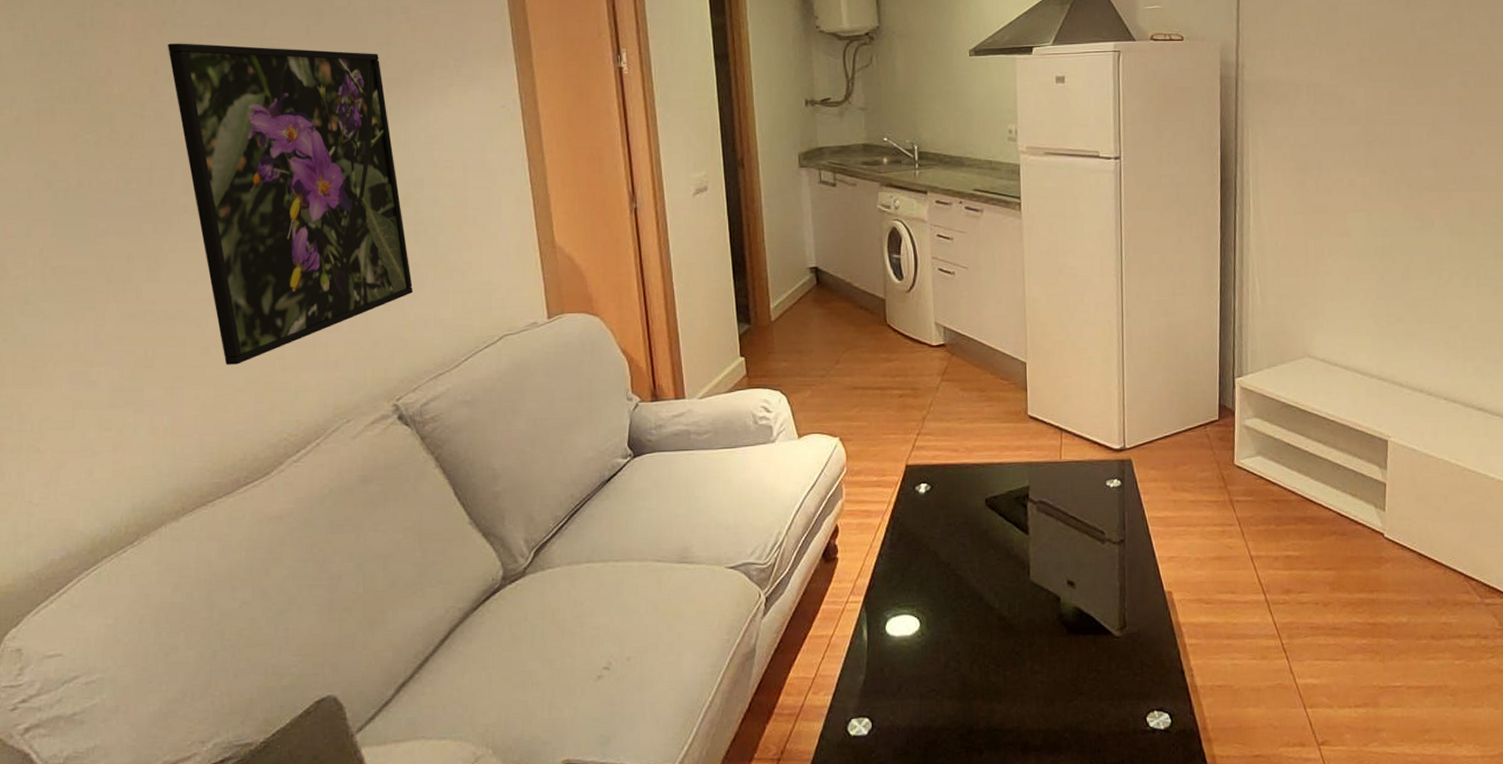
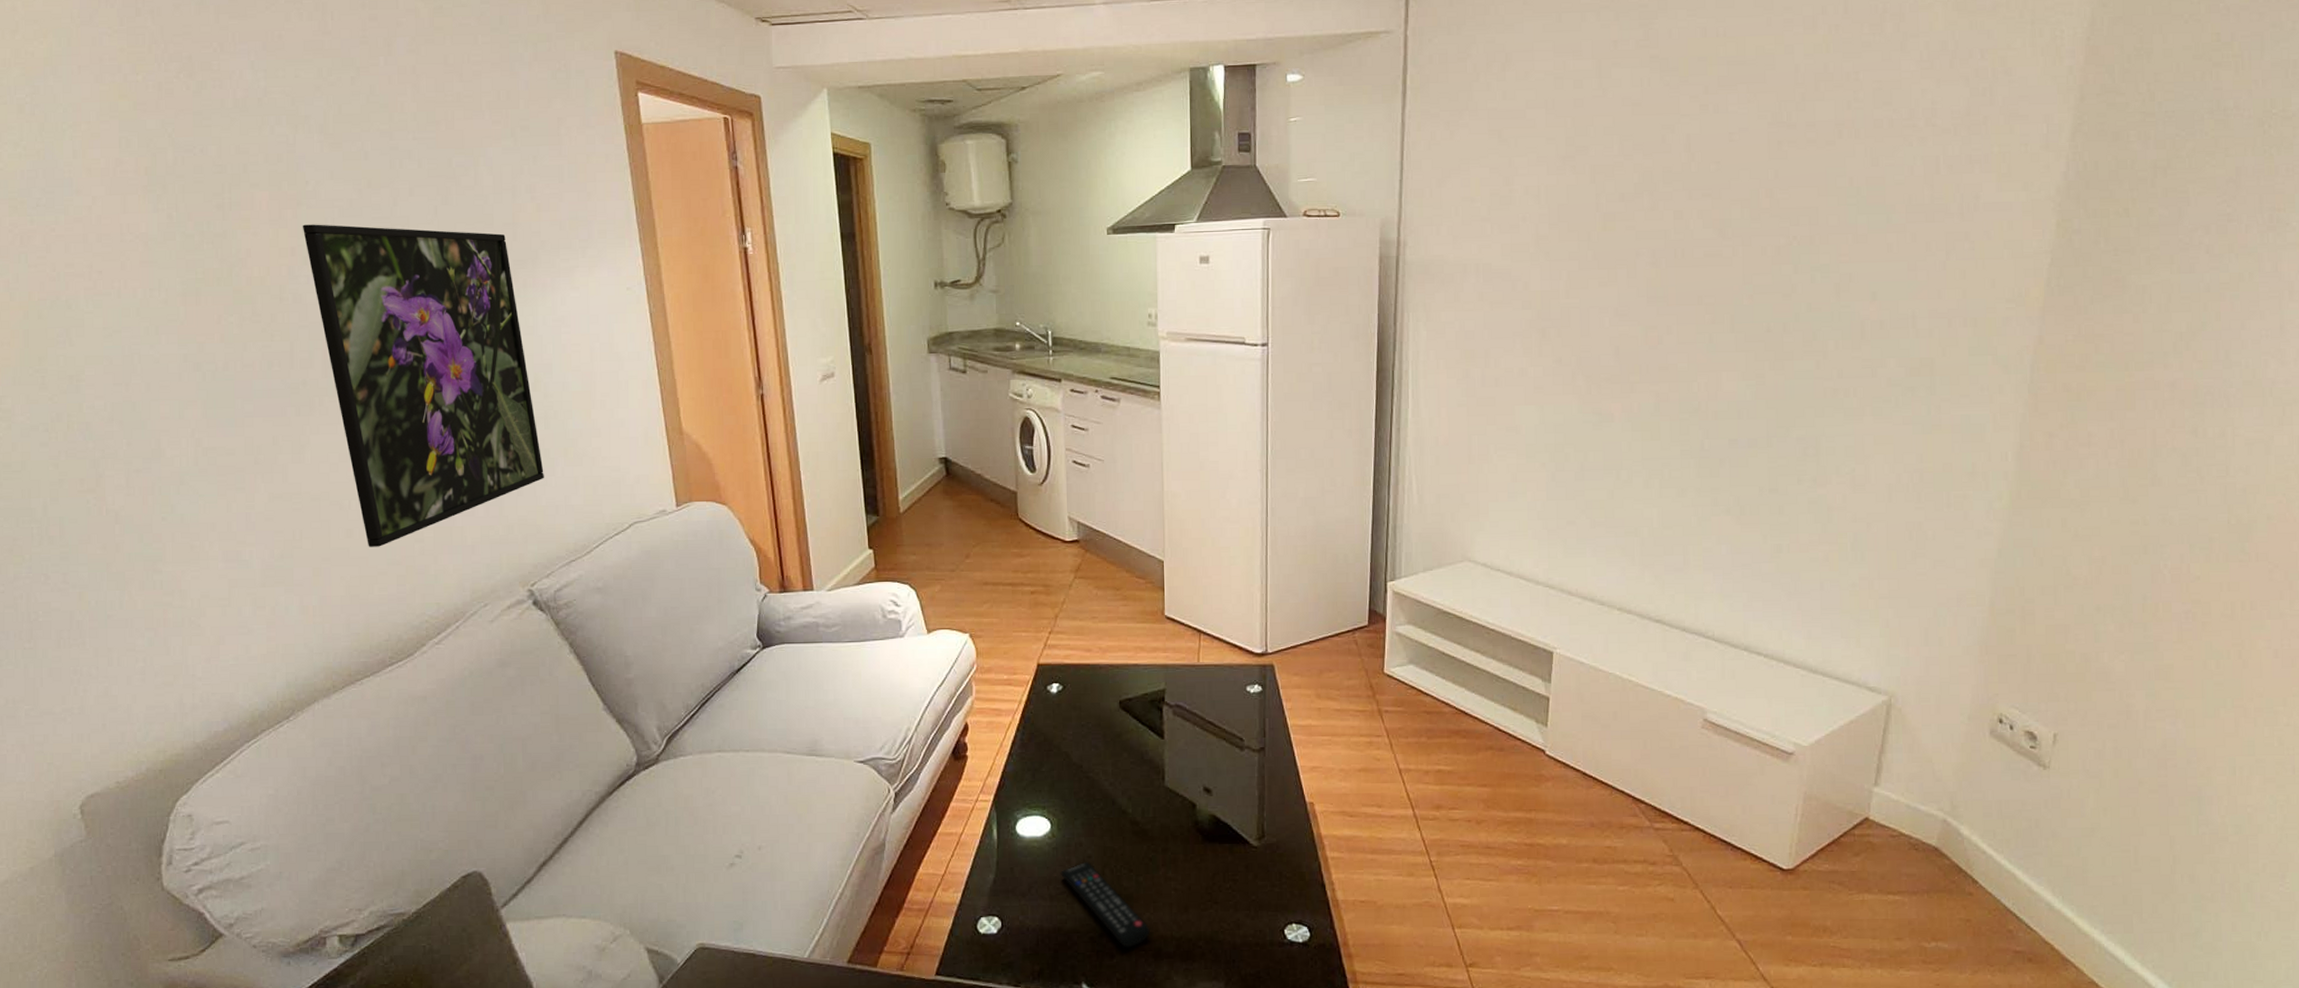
remote control: none [929,658,1018,743] -> present [1060,861,1150,948]

